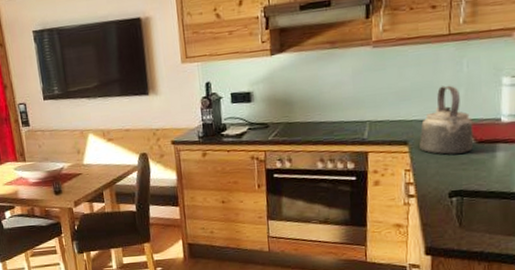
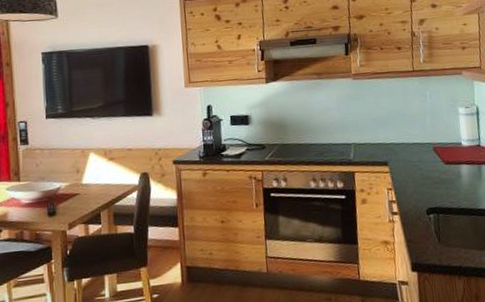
kettle: present [419,85,474,155] -> none [397,113,442,175]

